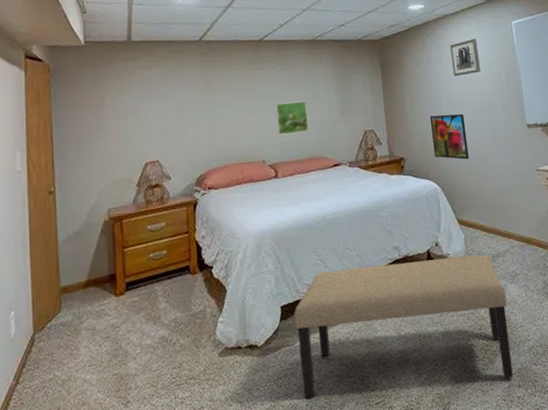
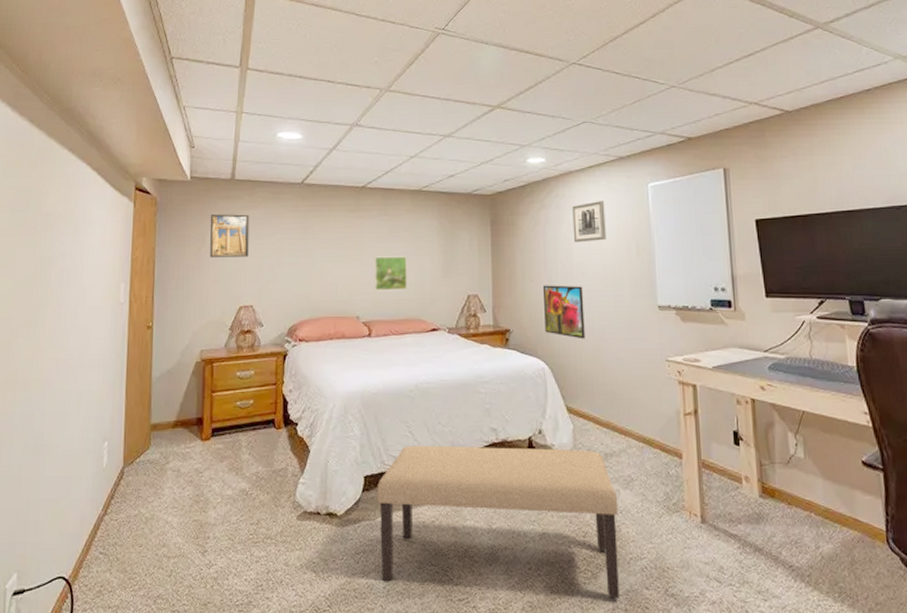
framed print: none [108,74,151,118] -> present [210,214,250,258]

